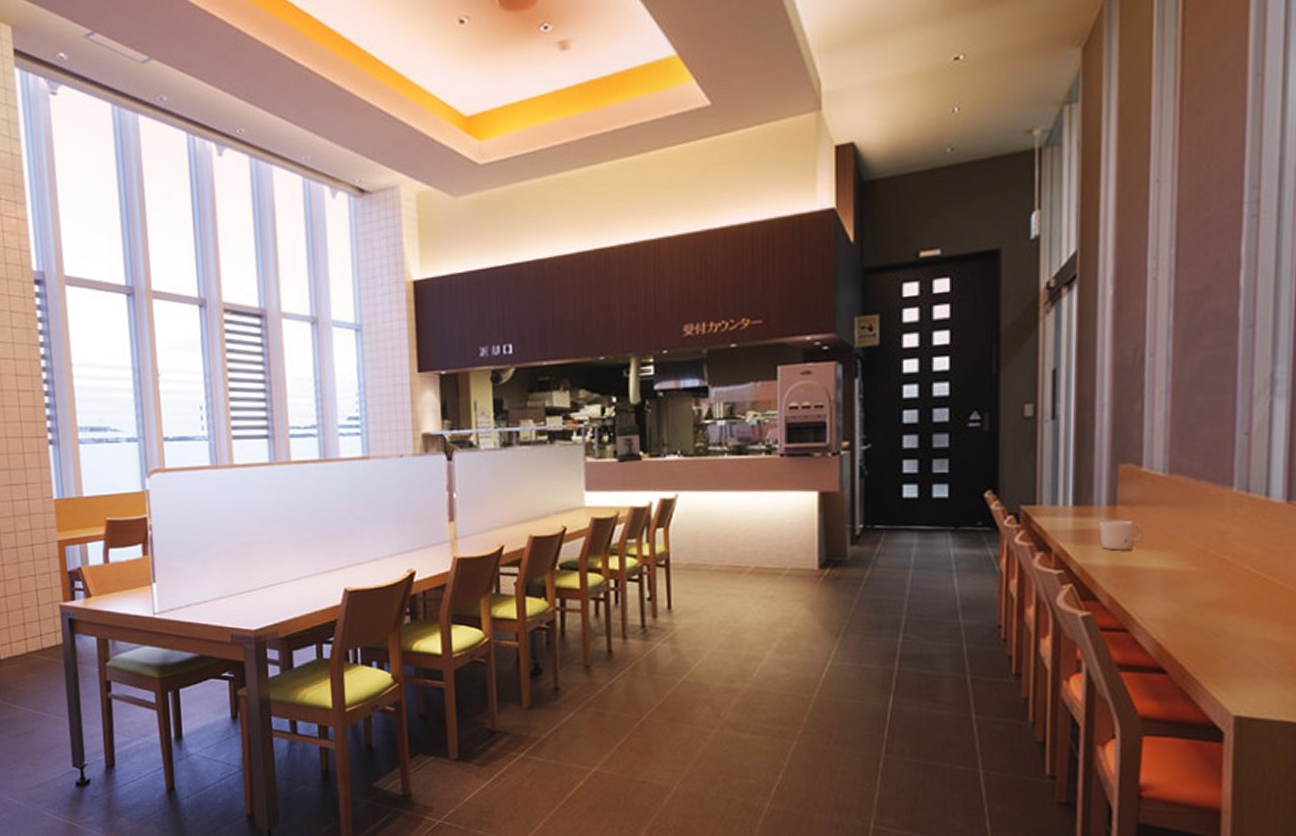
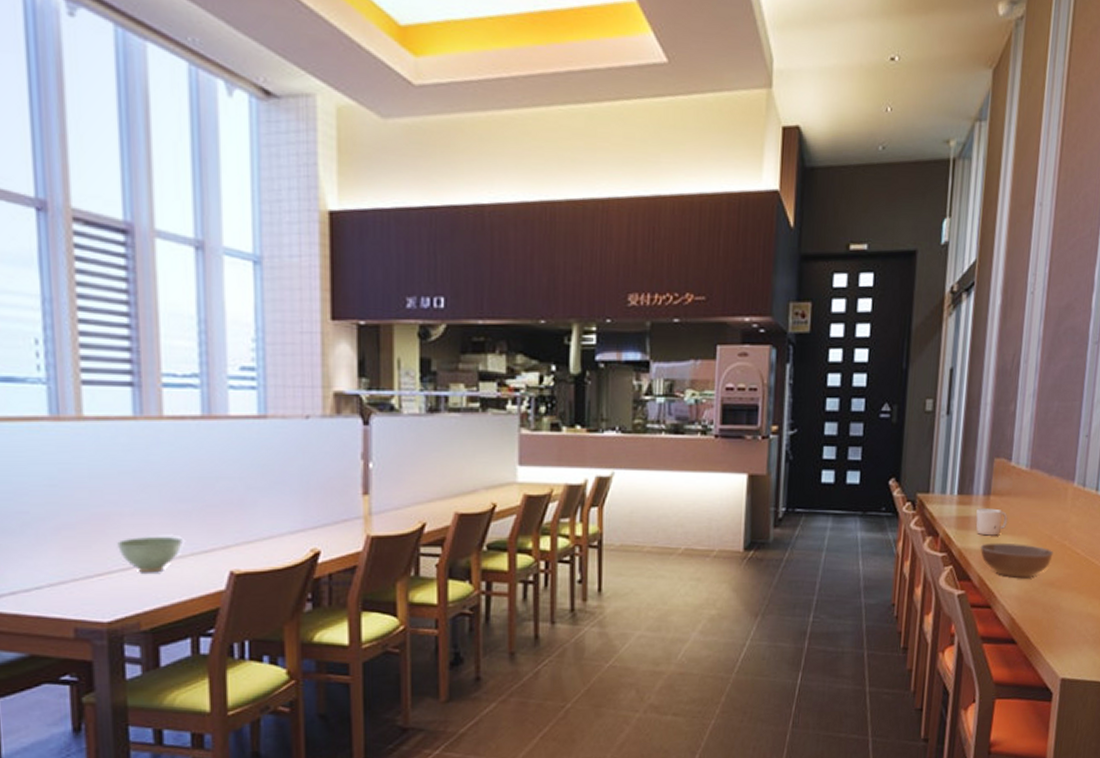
bowl: none [260,560,308,590] -> present [117,537,182,573]
coffee maker: present [615,424,643,464] -> none [552,395,580,438]
bowl: none [1107,558,1210,597] -> present [980,542,1053,578]

